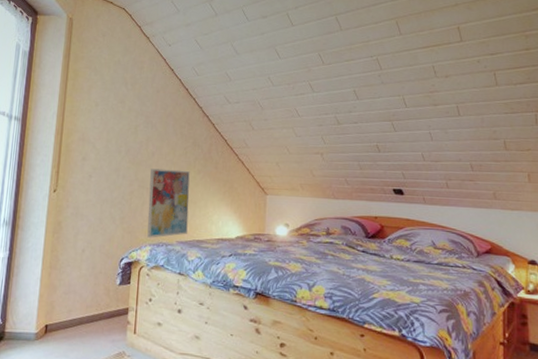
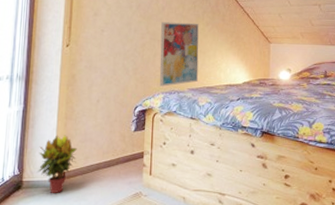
potted plant: none [20,285,60,348] -> present [38,135,77,194]

